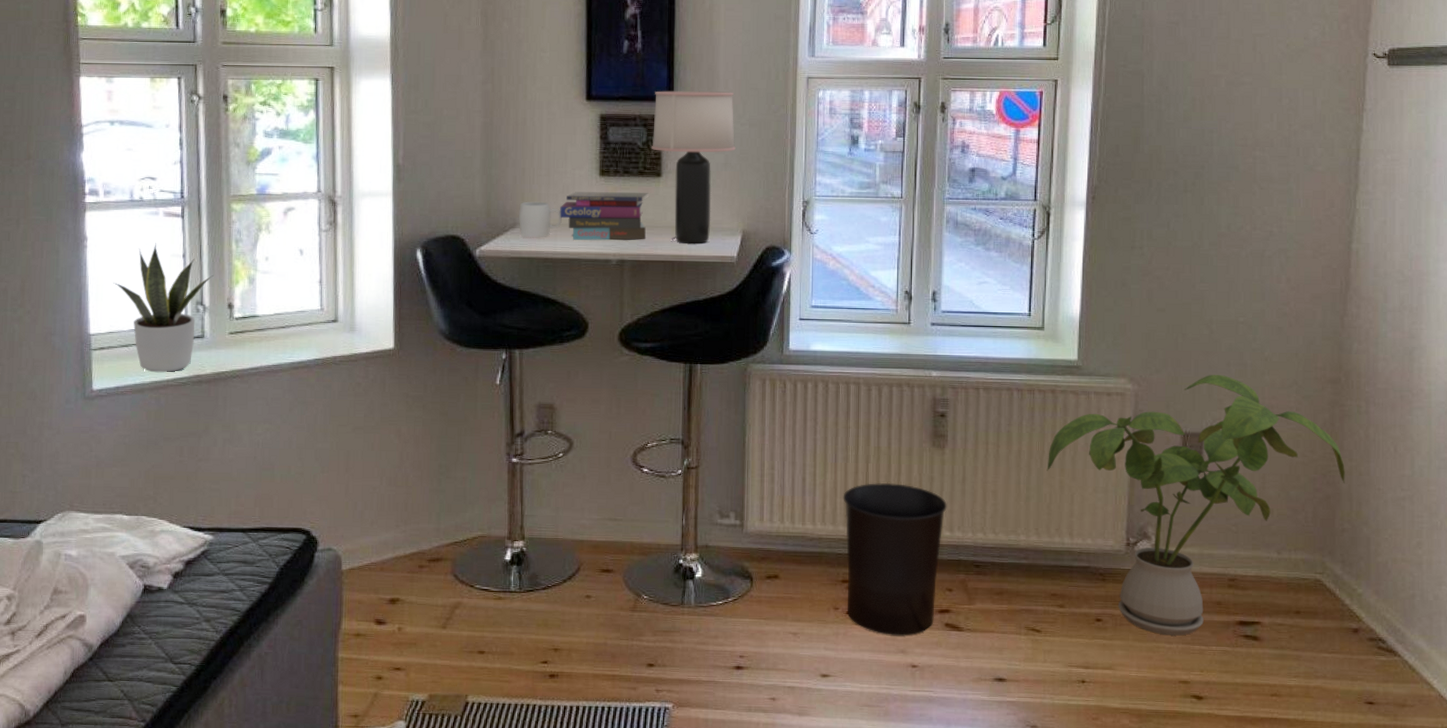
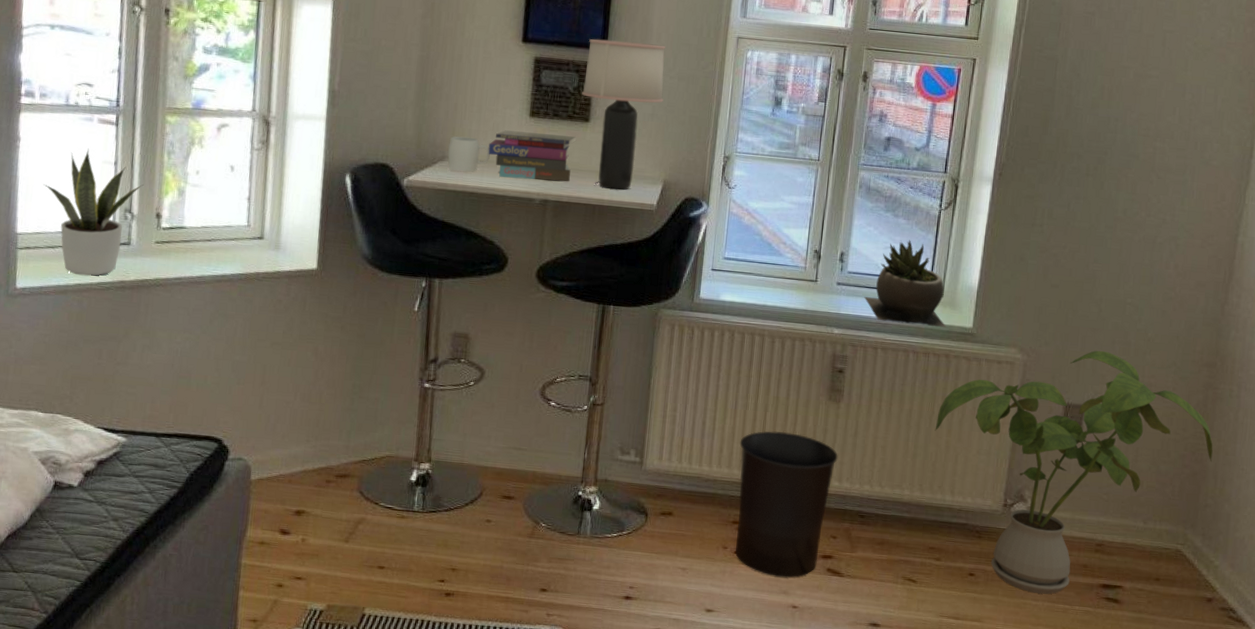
succulent plant: none [961,273,1050,362] -> present [864,240,946,328]

